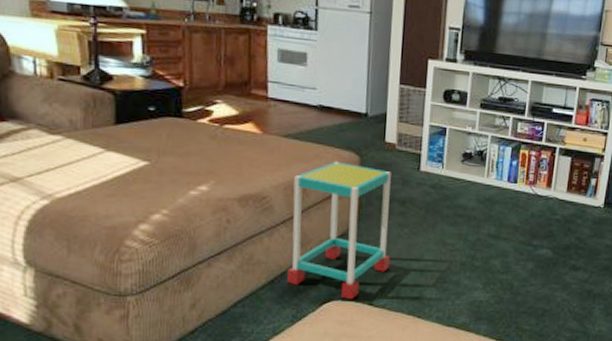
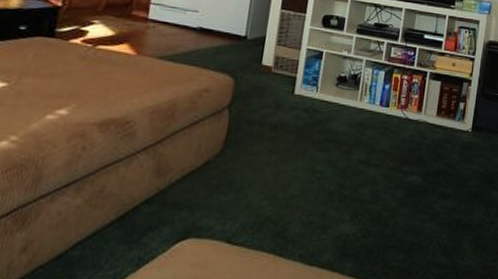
side table: present [286,161,391,300] -> none [139,84,265,237]

